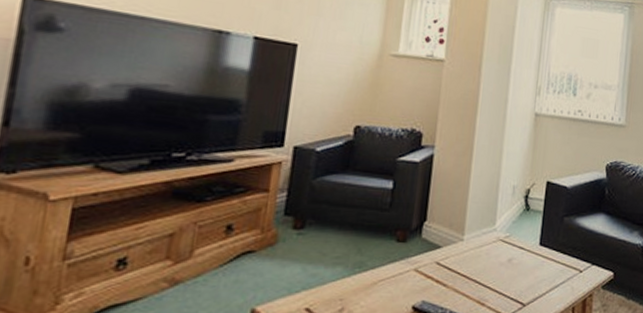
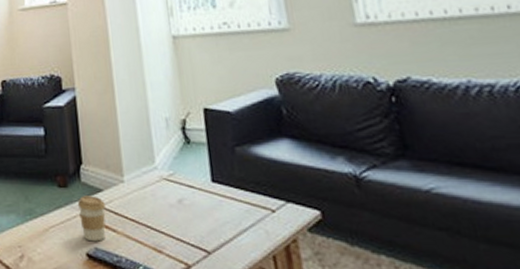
coffee cup: none [412,251,441,295] -> present [77,196,106,242]

